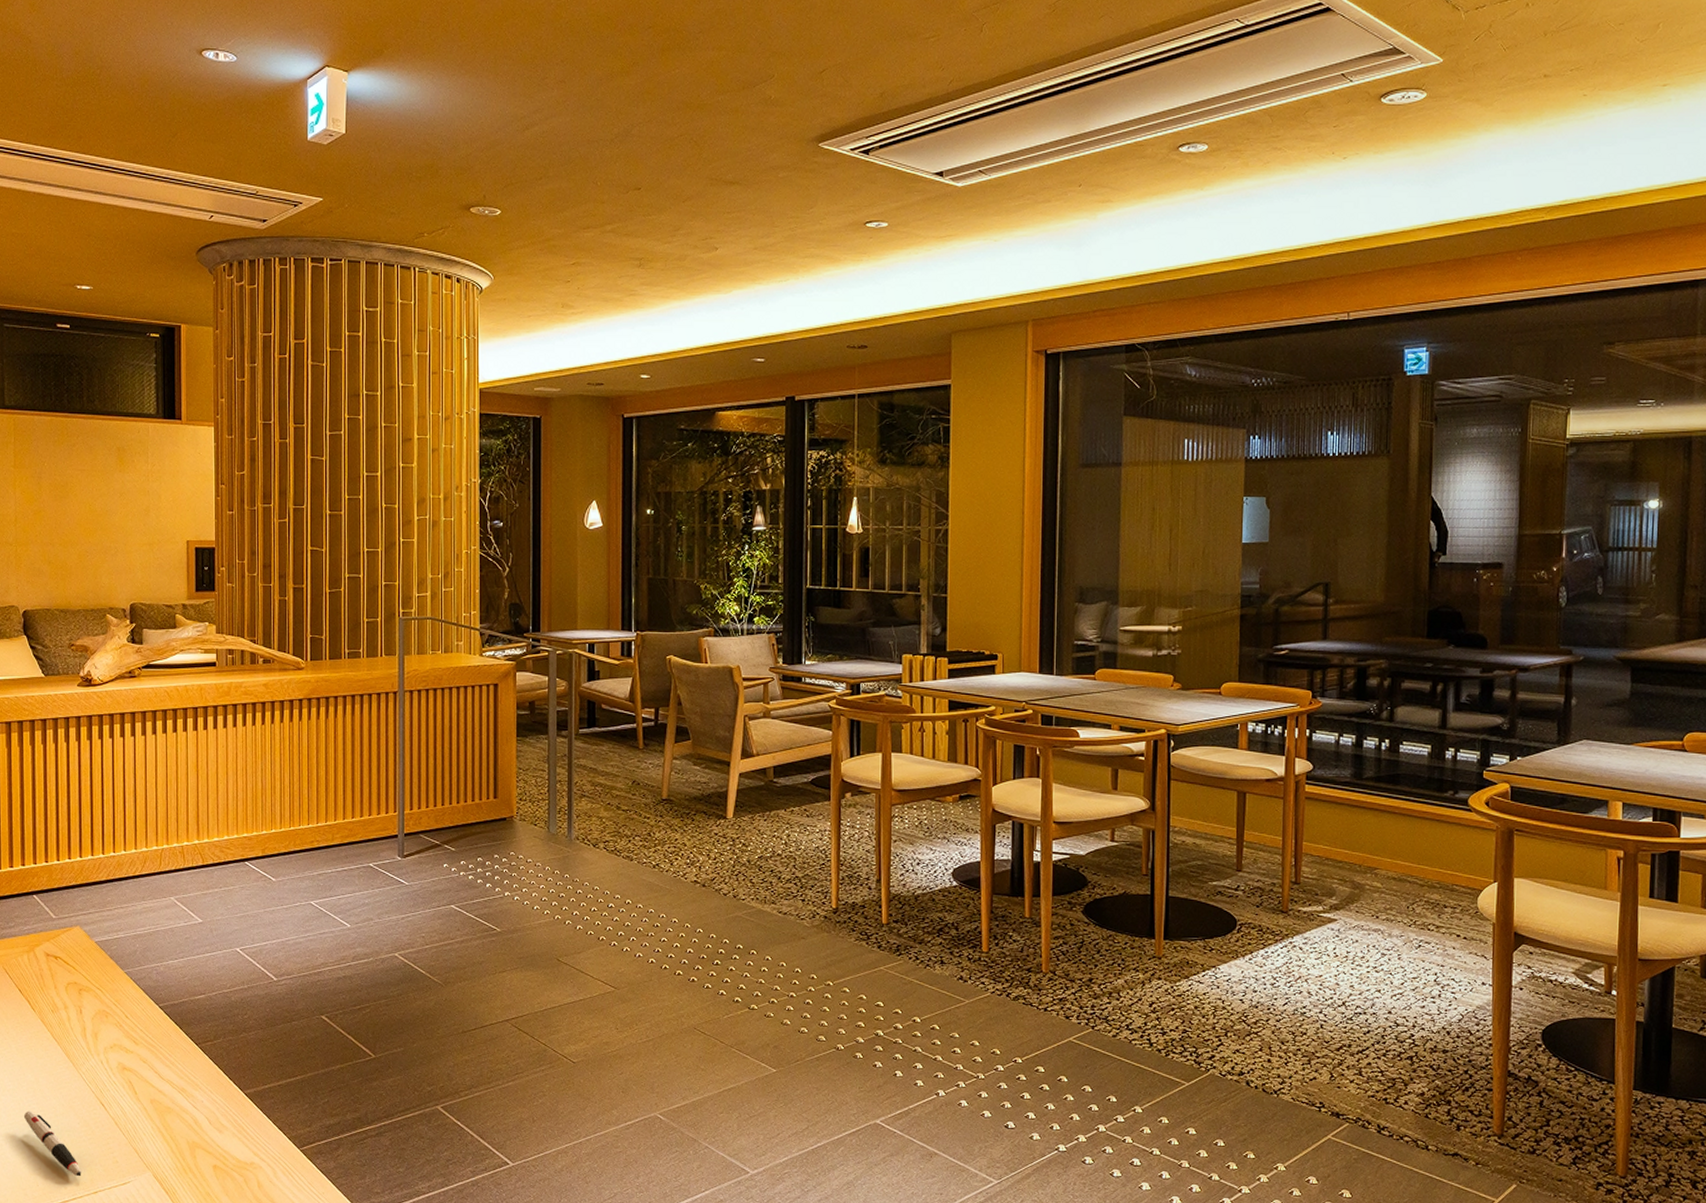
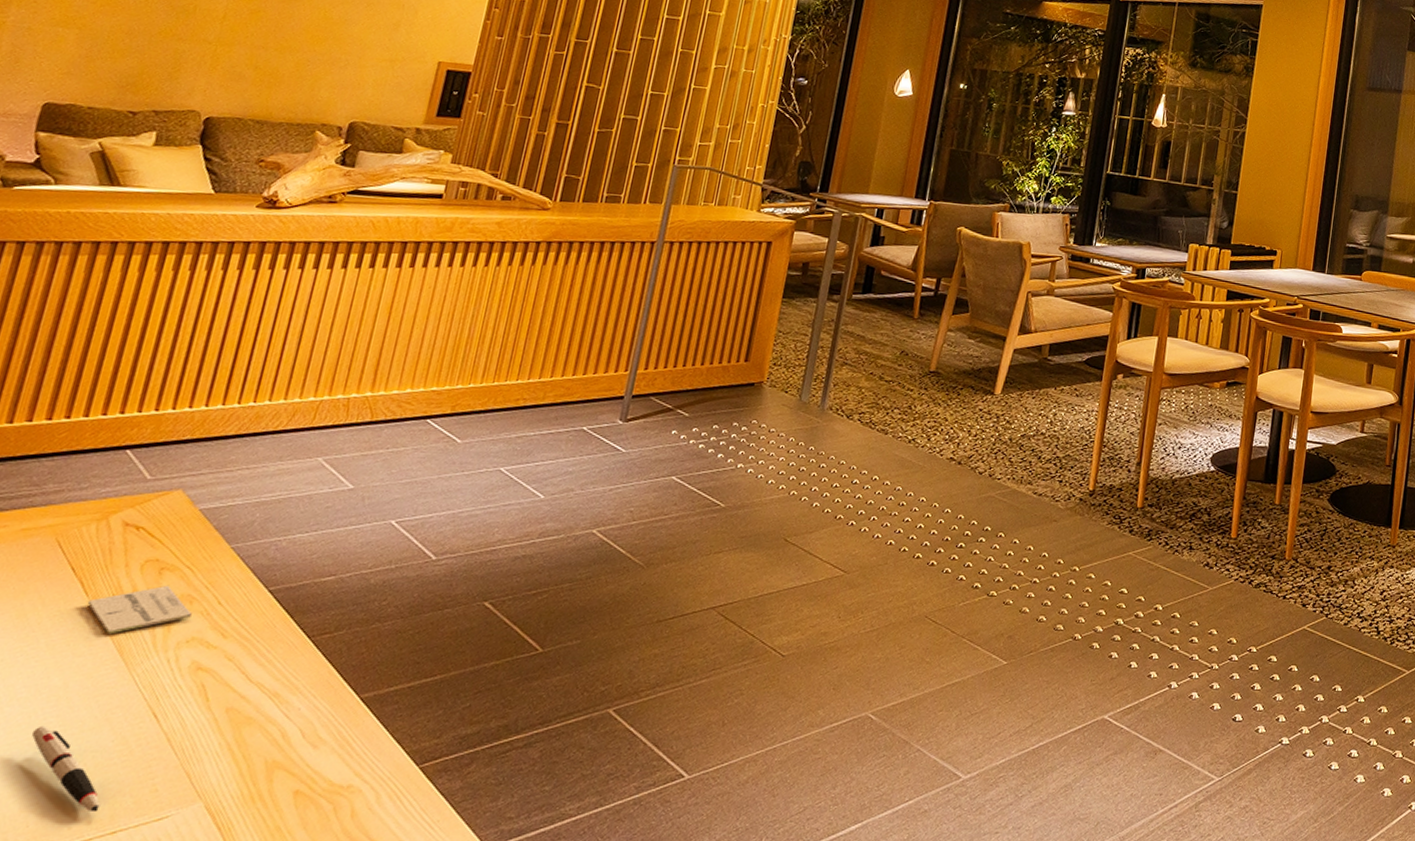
business card: none [36,1002,109,1042] -> present [87,585,192,635]

